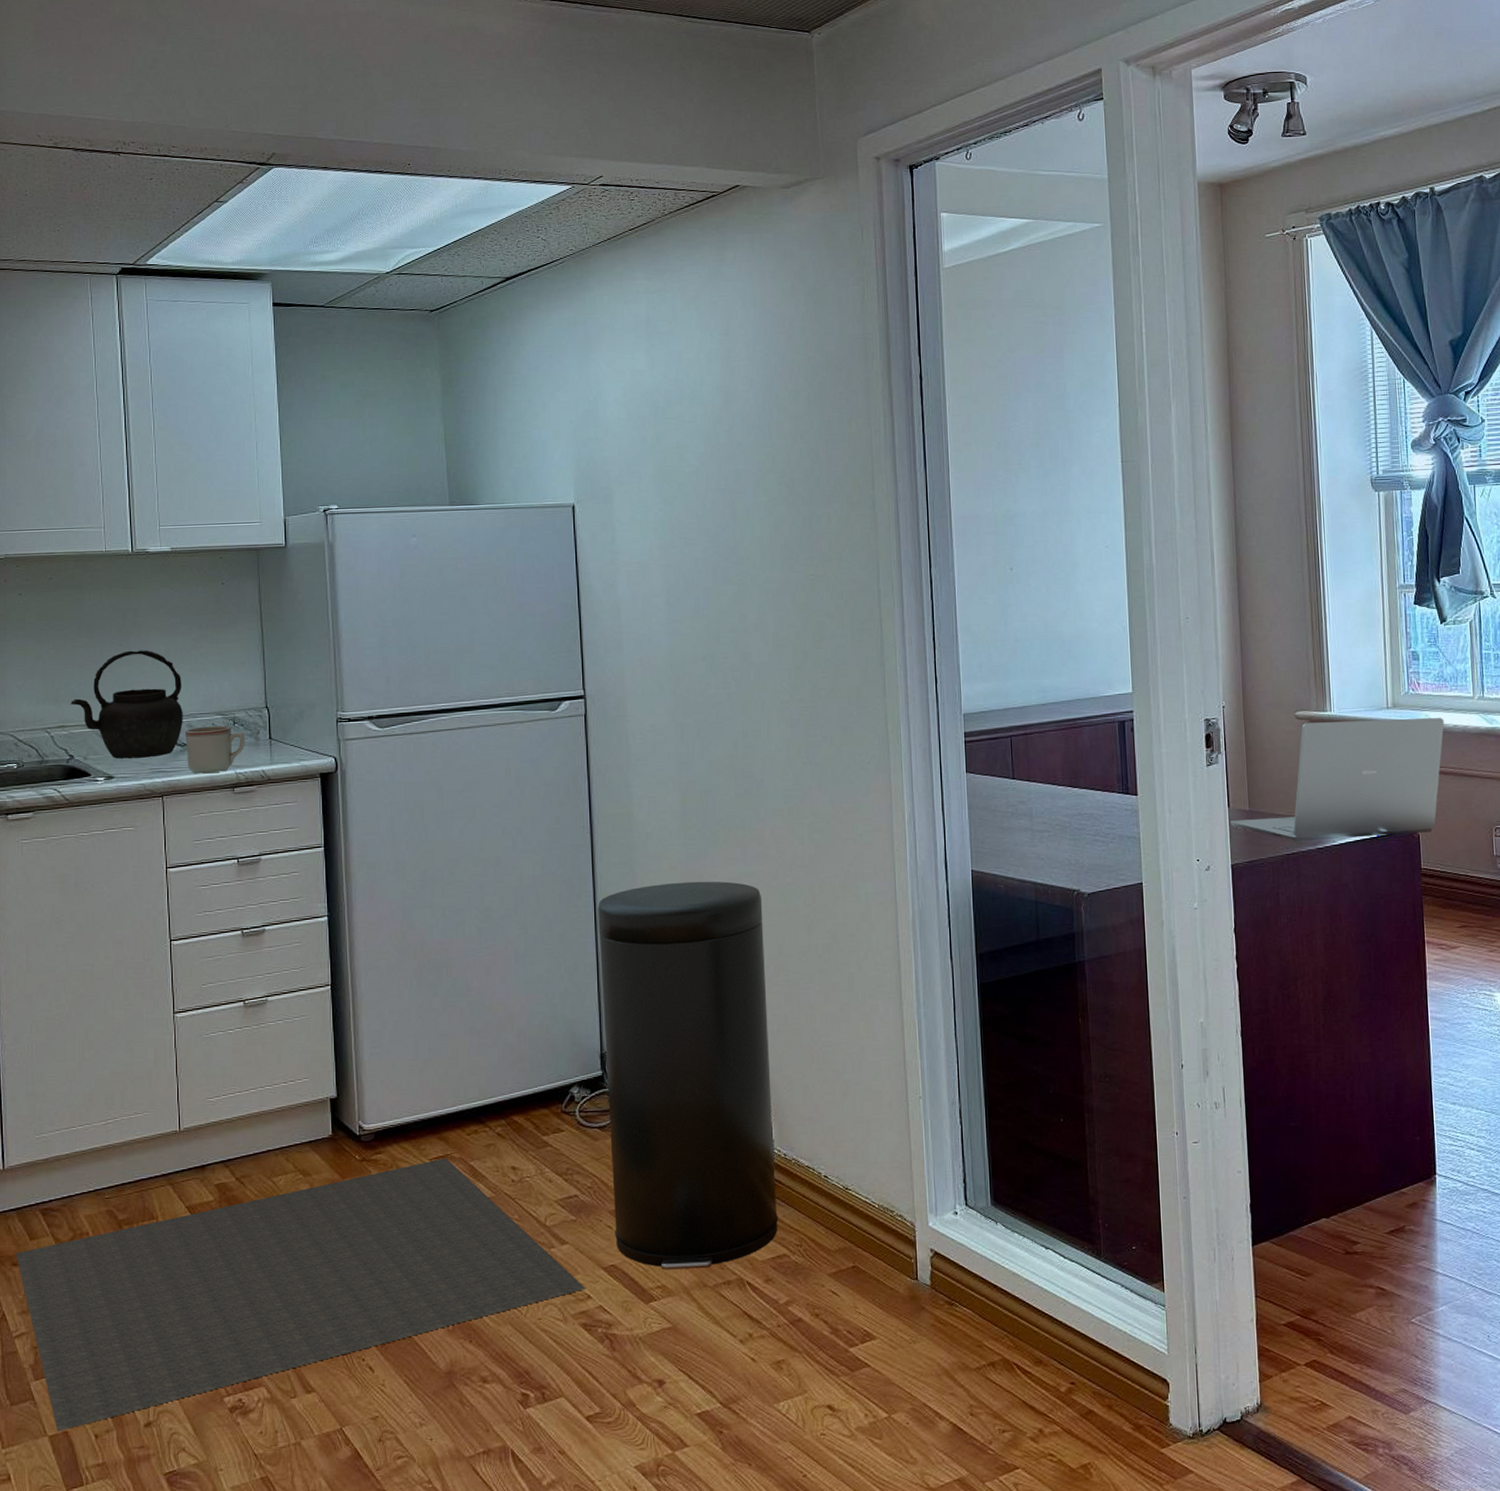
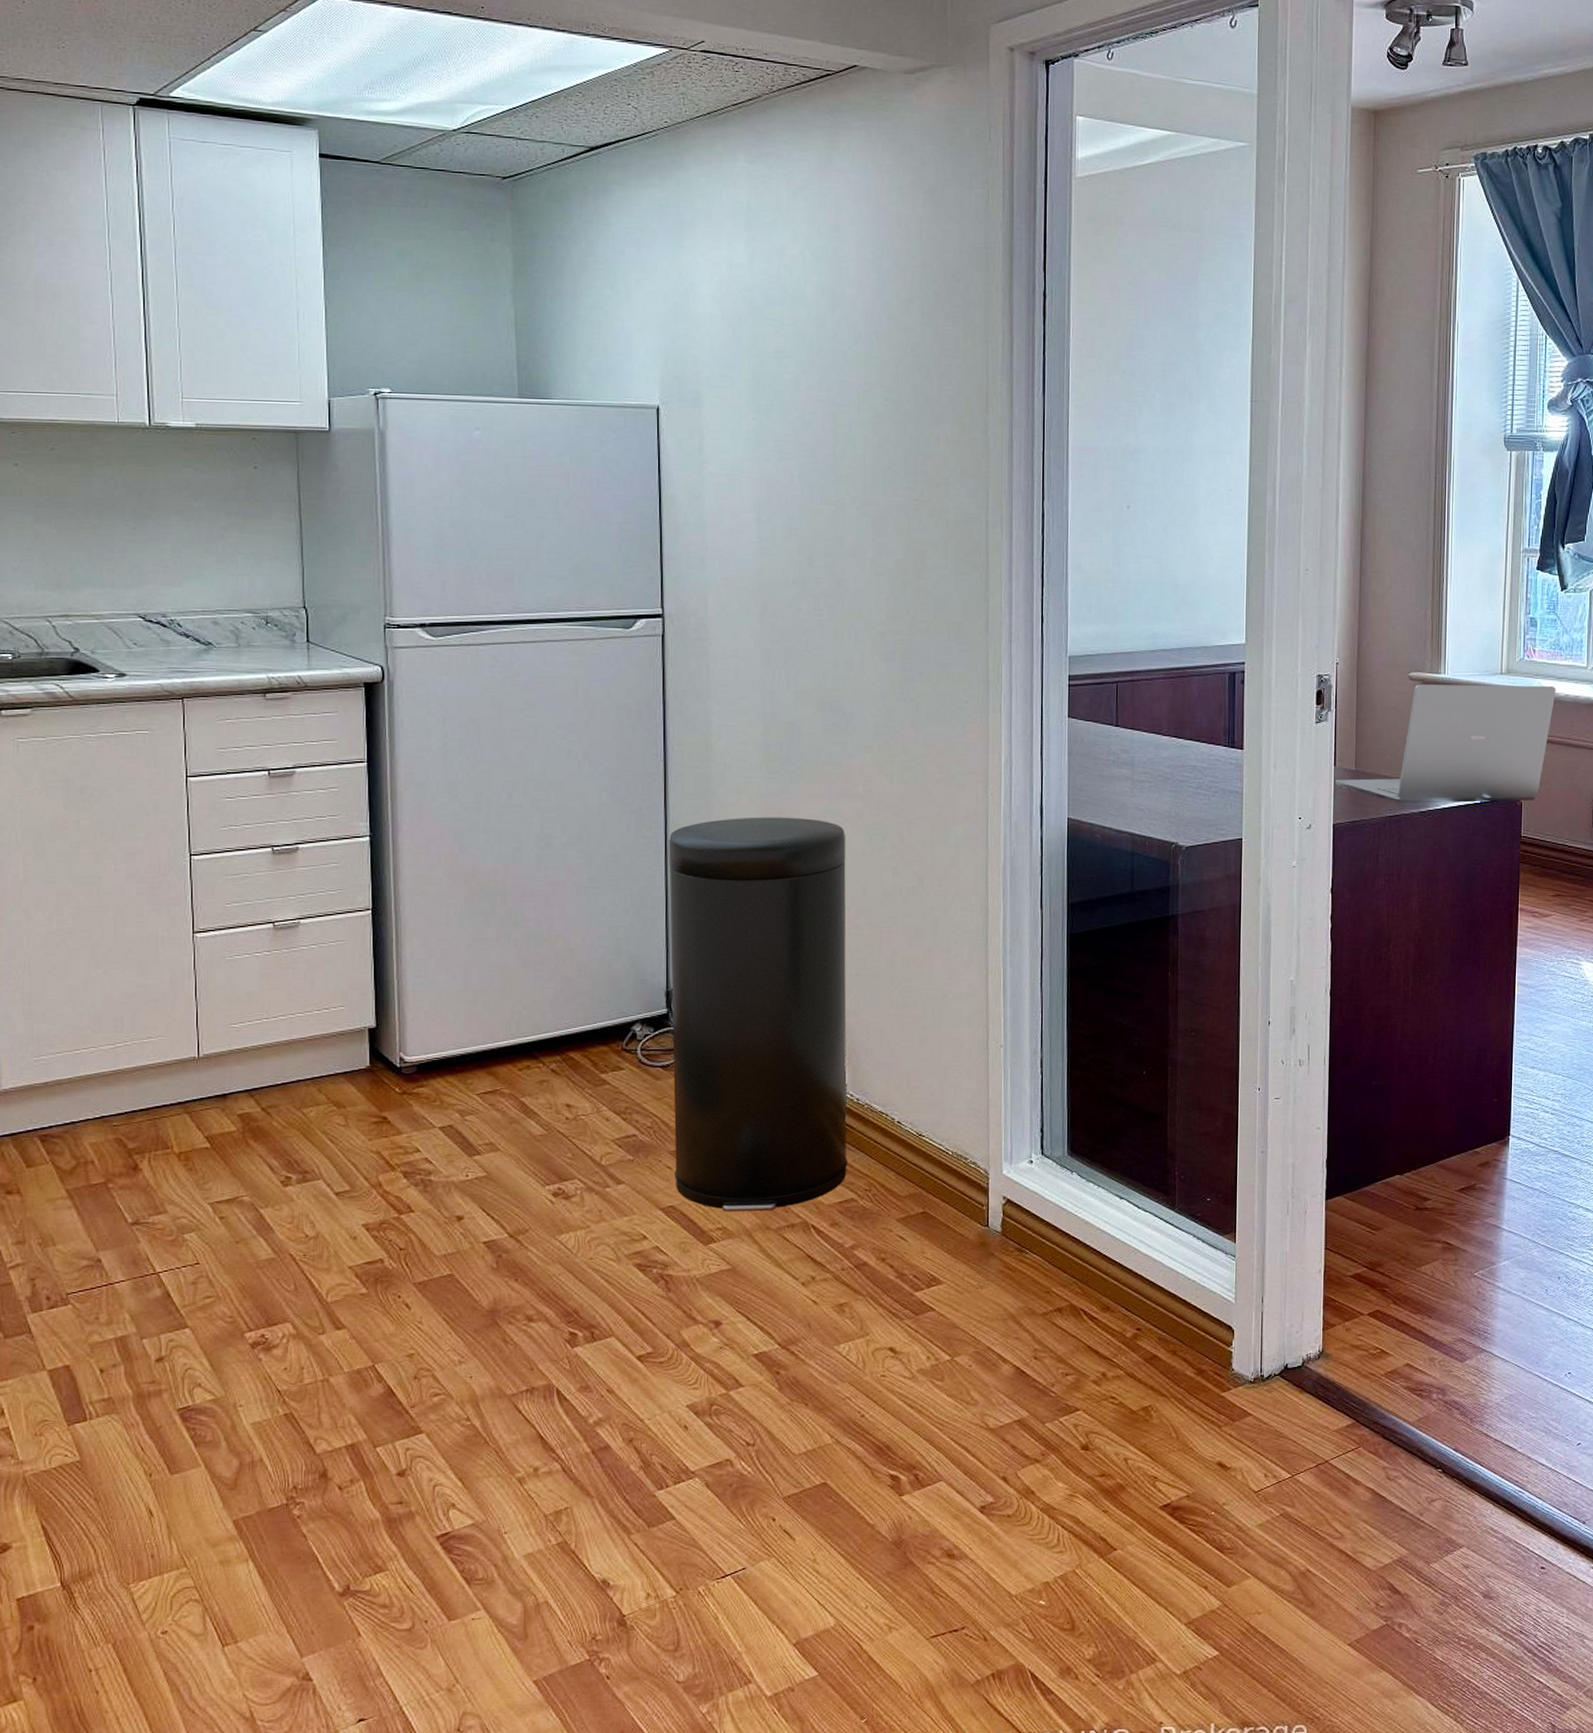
doormat: present [15,1158,585,1432] -> none [10,1093,641,1366]
kettle: present [69,650,183,760] -> none [74,535,207,657]
mug: present [185,725,245,774] -> none [210,624,279,676]

